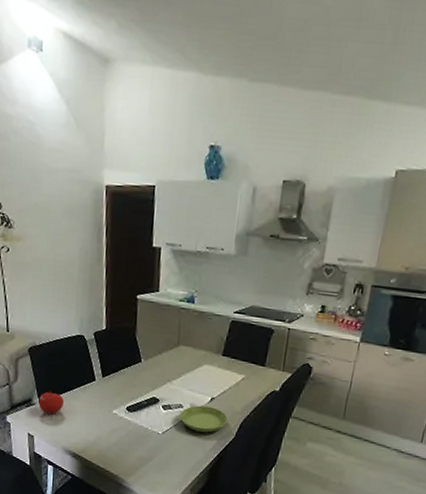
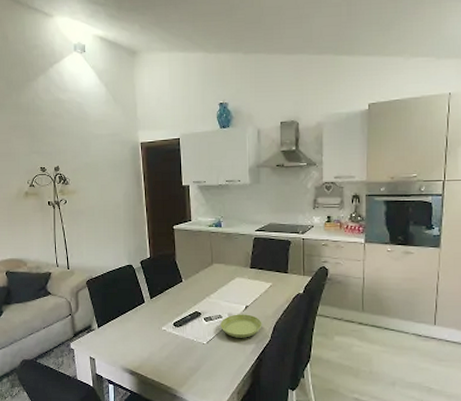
fruit: present [38,390,65,414] -> none [97,316,120,337]

